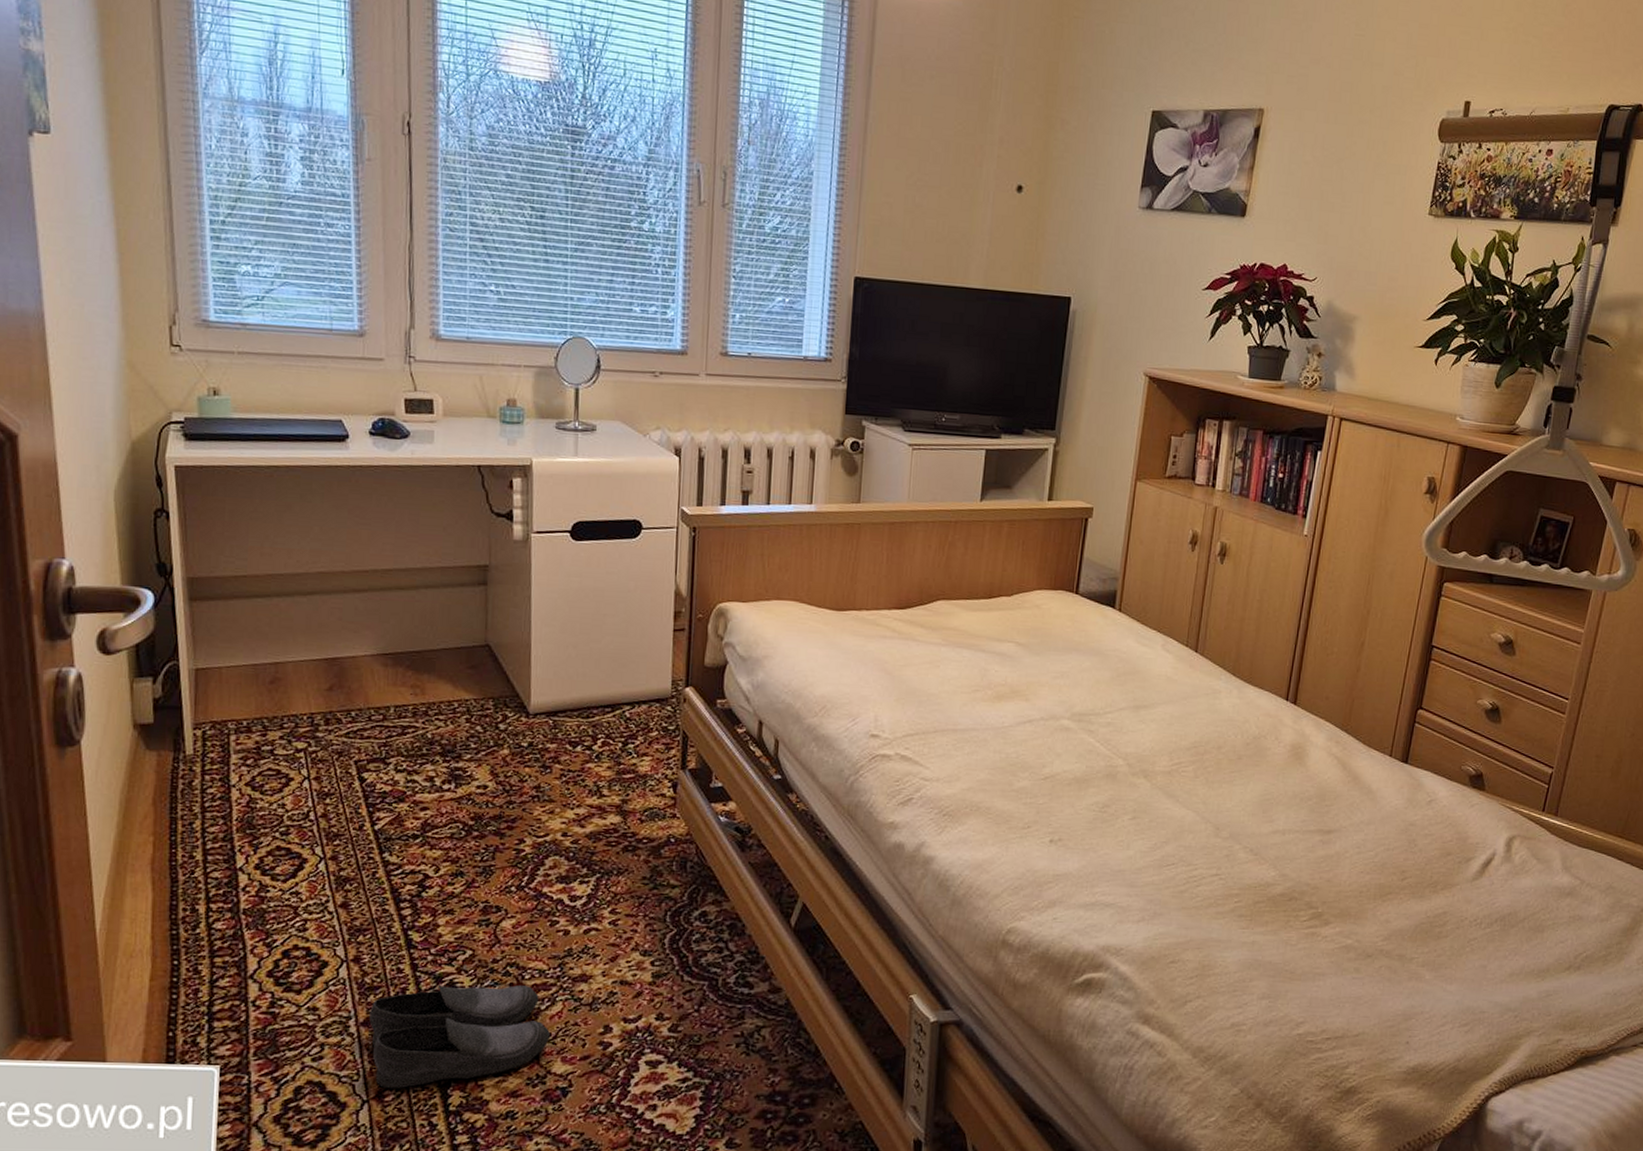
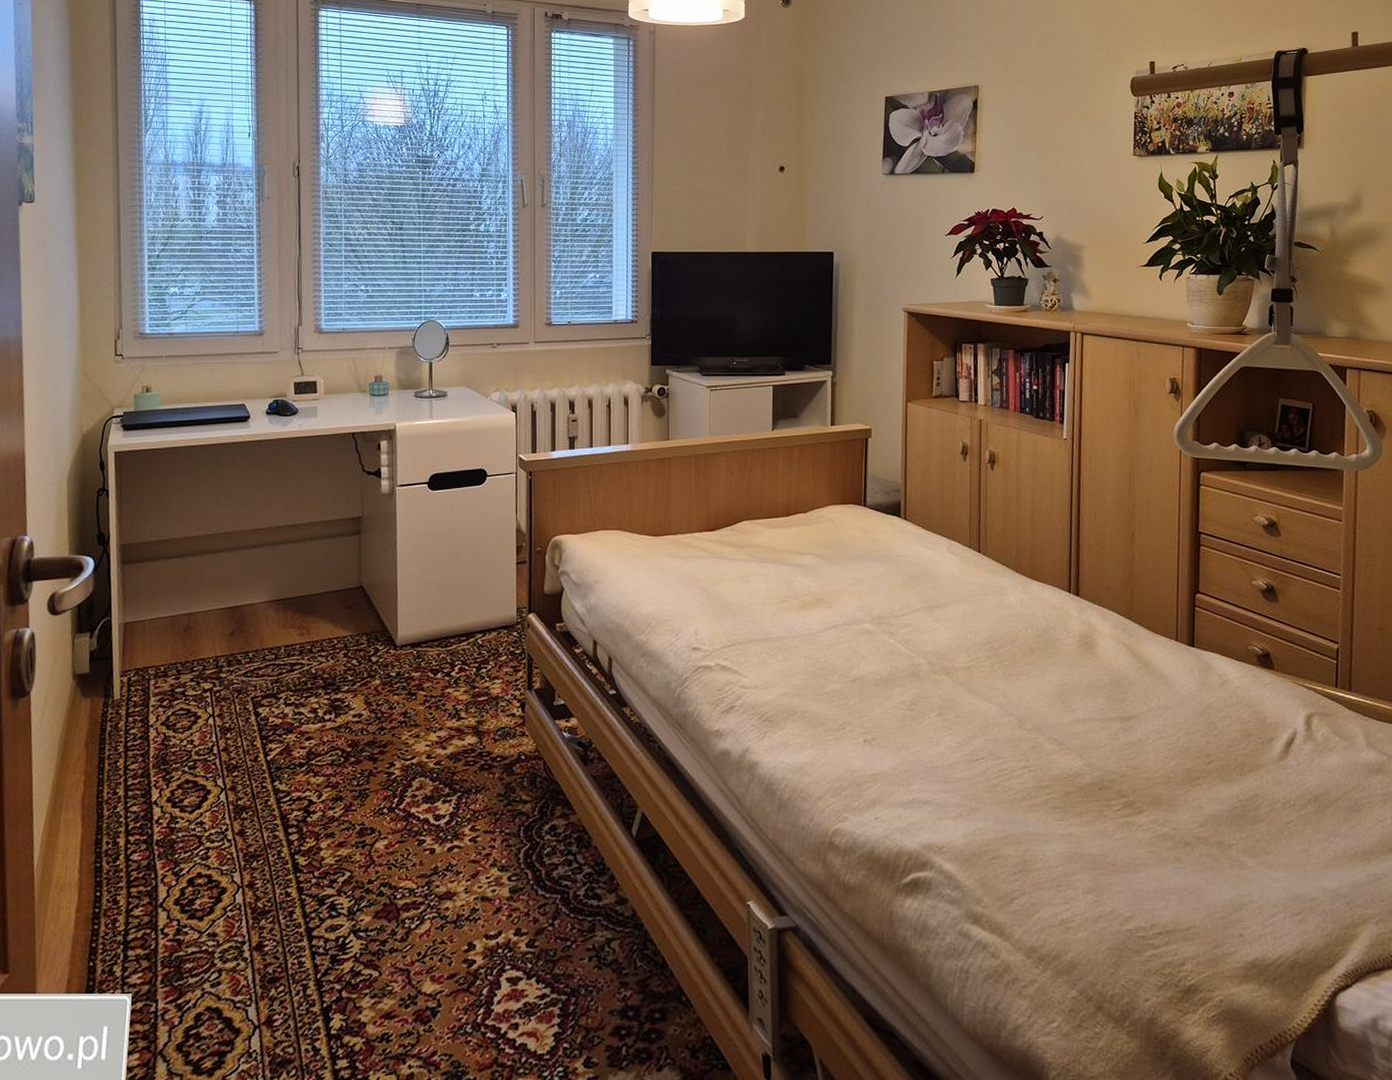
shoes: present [369,984,550,1089] -> none [261,904,420,1014]

